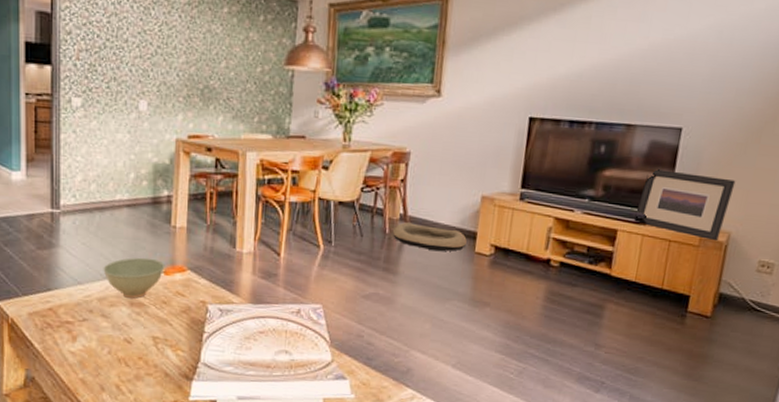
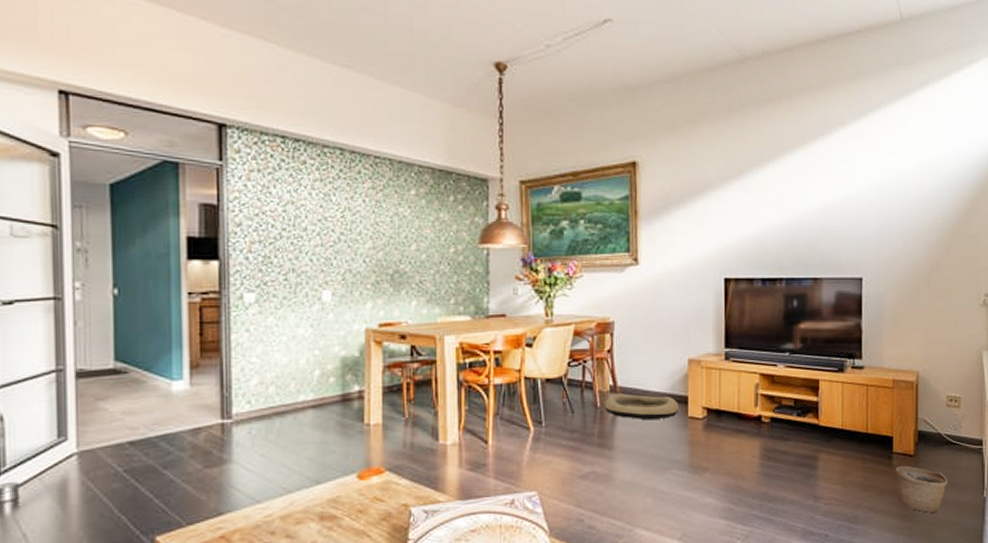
bowl: present [103,257,165,299] -> none [286,463,359,512]
picture frame: present [634,169,736,242] -> none [833,318,916,382]
basket: none [685,325,744,376] -> present [895,465,947,513]

